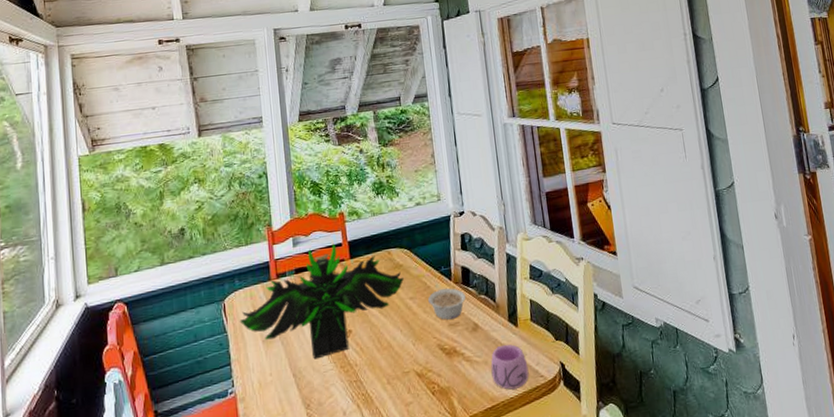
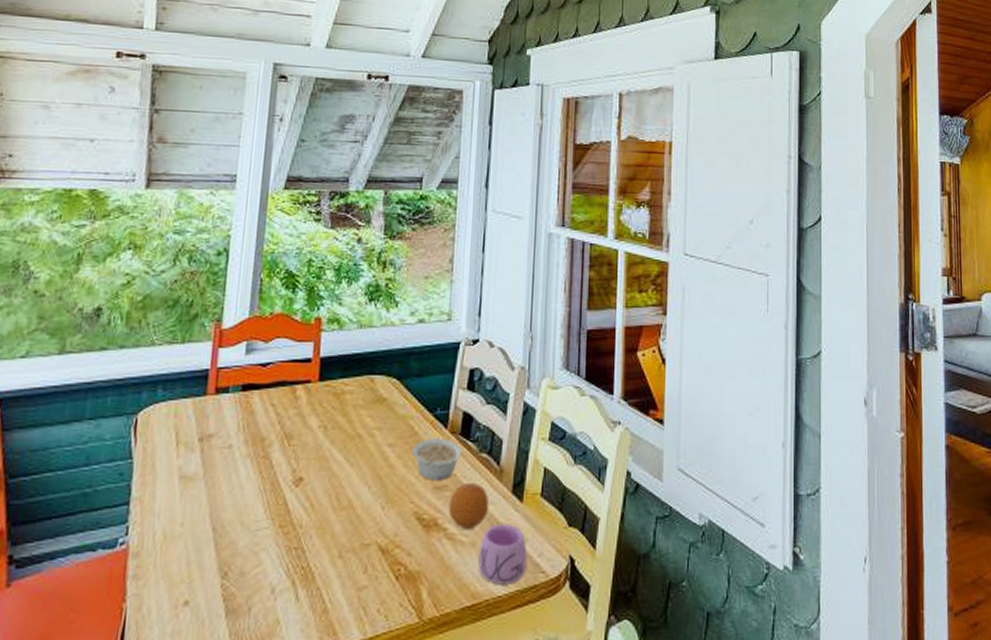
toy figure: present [239,243,405,360] -> none [152,357,387,512]
fruit: none [462,317,493,353] -> present [448,482,490,531]

